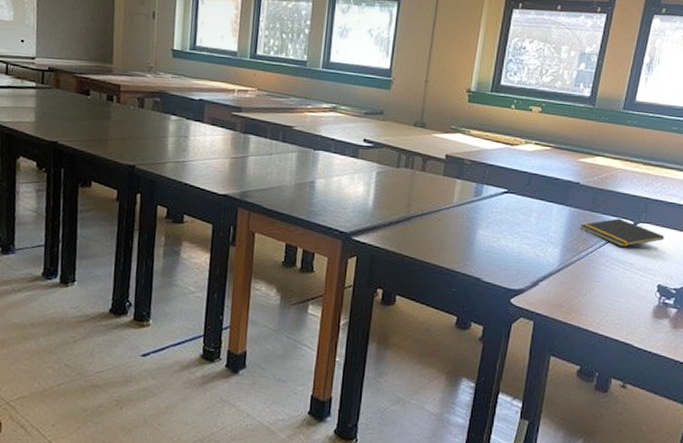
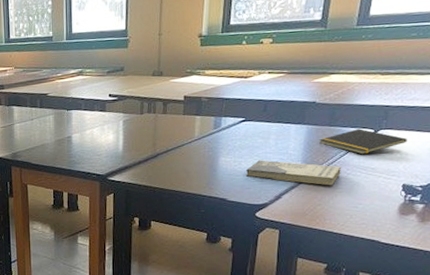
book: none [504,239,601,278] -> present [246,160,342,186]

